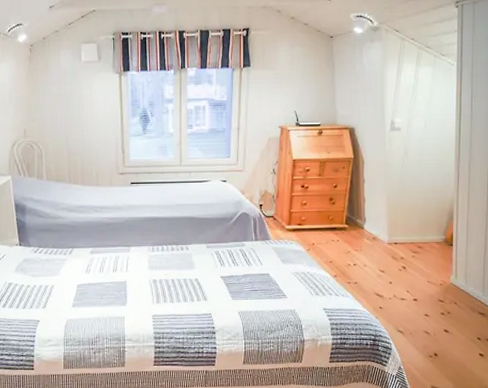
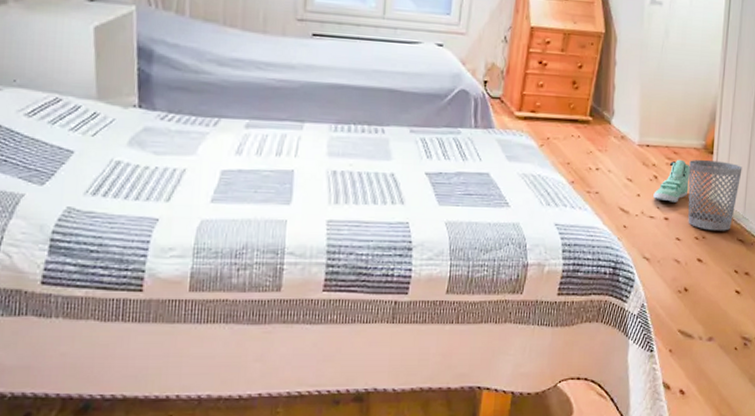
sneaker: none [403,252,433,287] -> present [653,159,690,202]
wastebasket: none [432,251,480,307] -> present [688,160,742,231]

